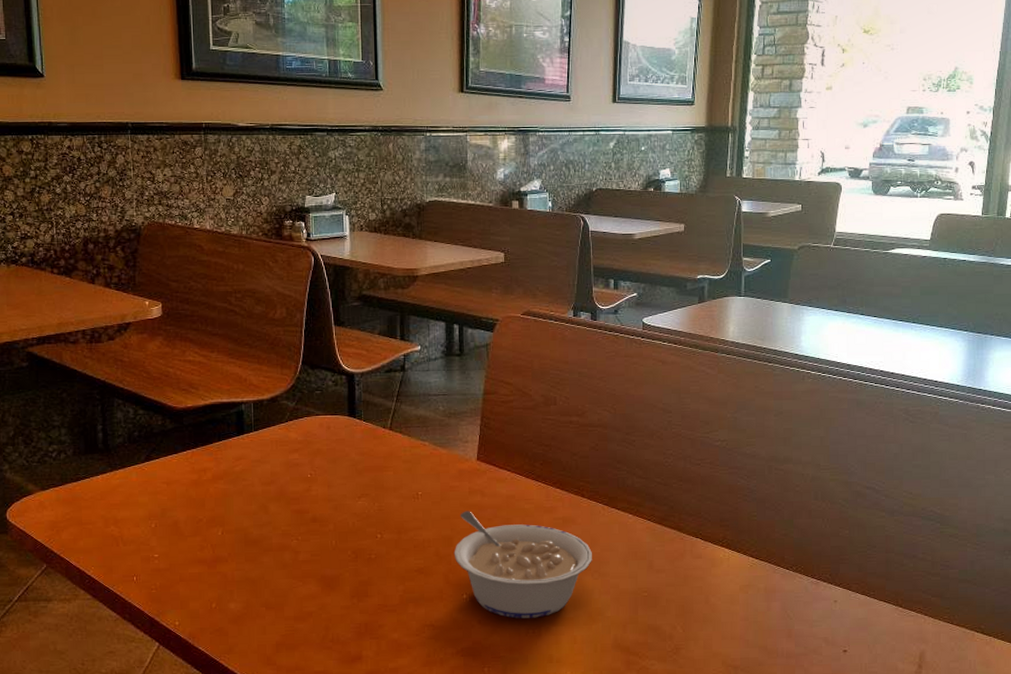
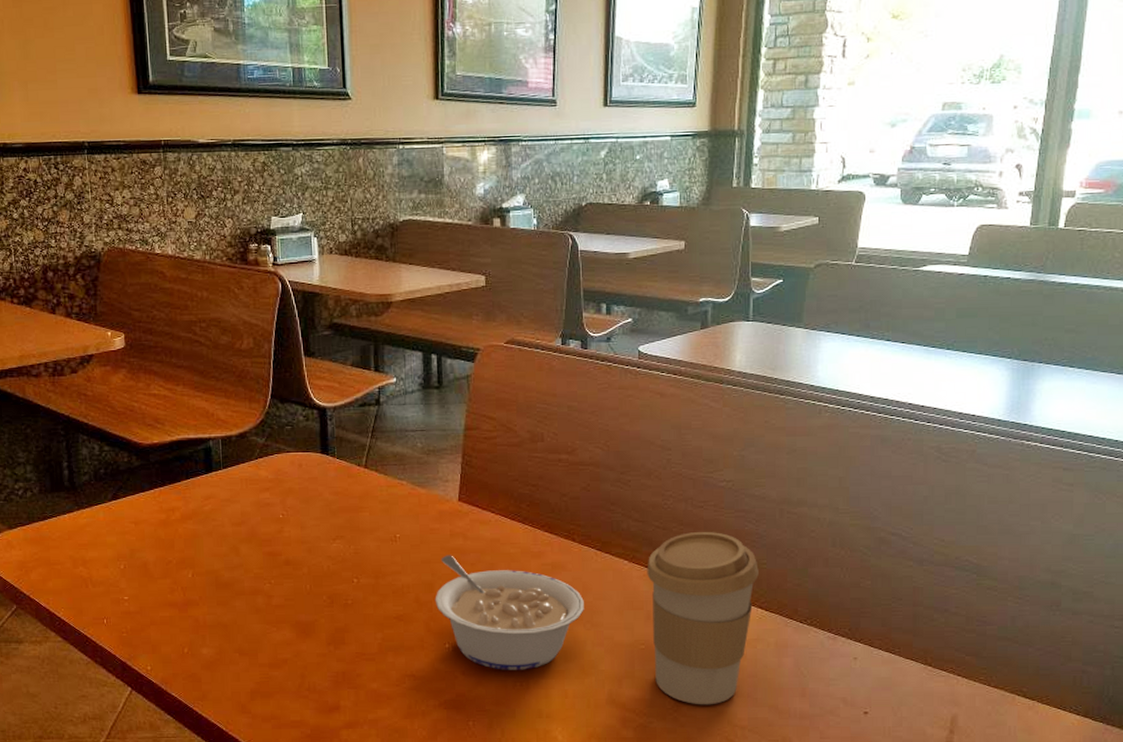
coffee cup: none [649,487,750,648] -> present [647,532,759,705]

